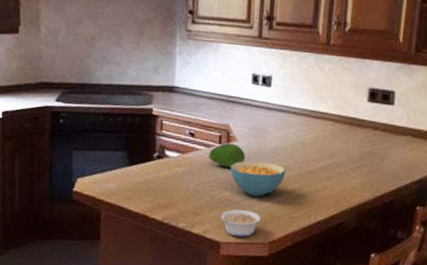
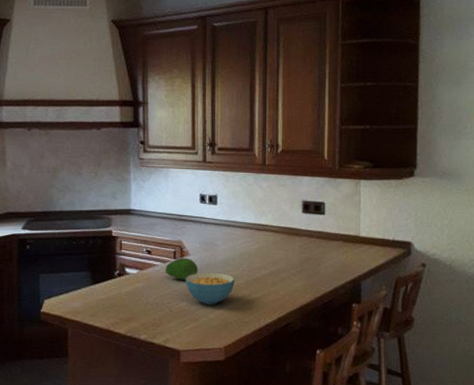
legume: present [220,209,261,238] -> none [179,318,216,344]

